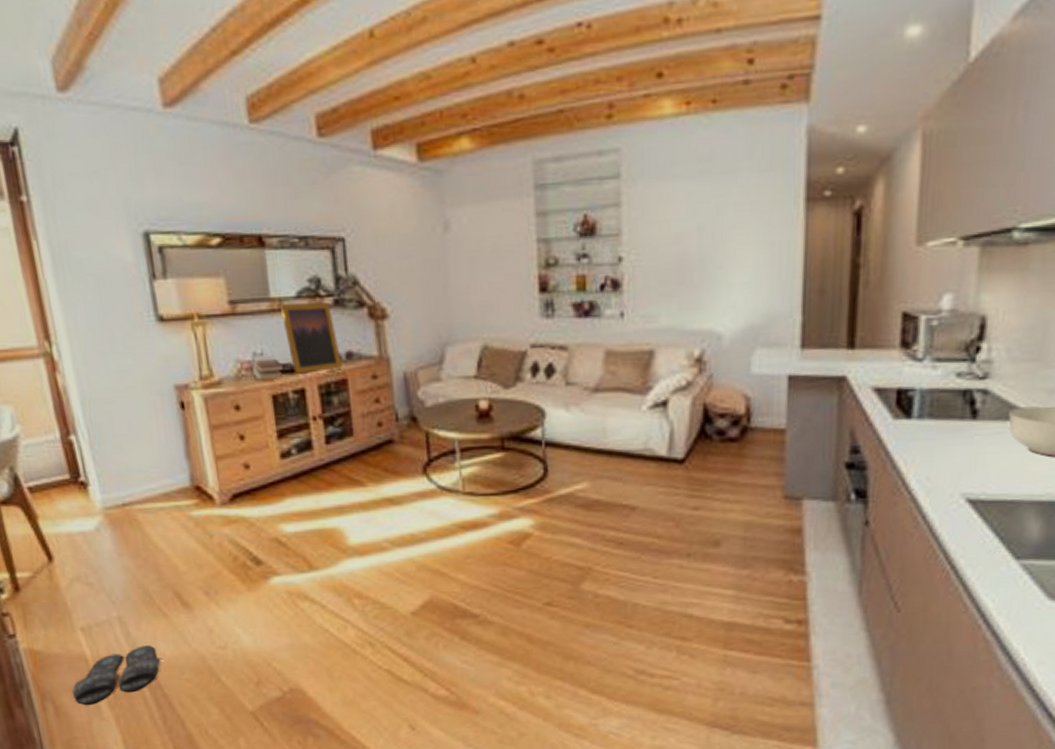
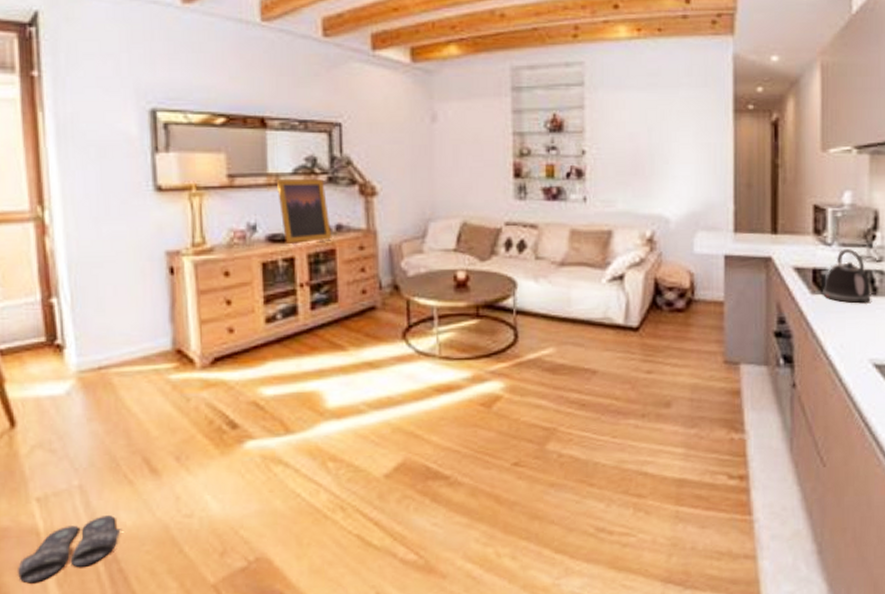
books: present [253,354,284,380] -> none [245,224,276,248]
kettle: none [908,364,970,430] -> present [823,249,871,304]

